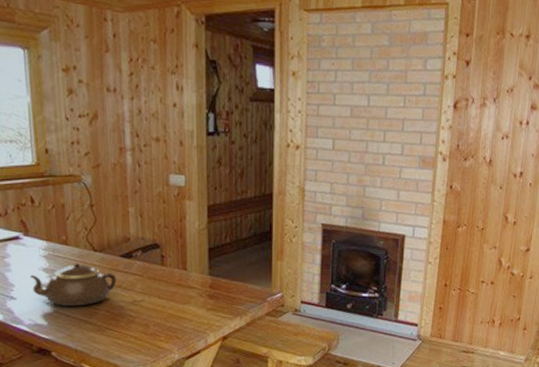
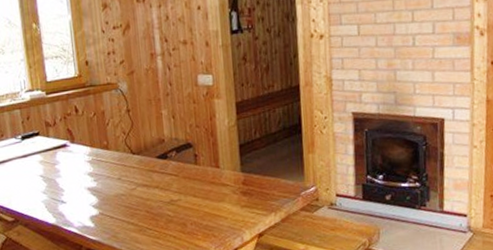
teapot: present [29,263,117,306] -> none [76,166,155,208]

